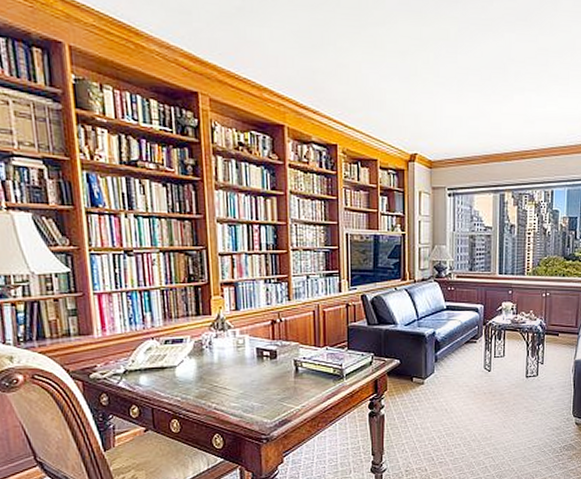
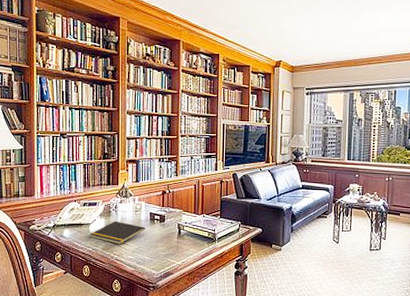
notepad: none [176,361,252,391] -> present [89,221,146,245]

